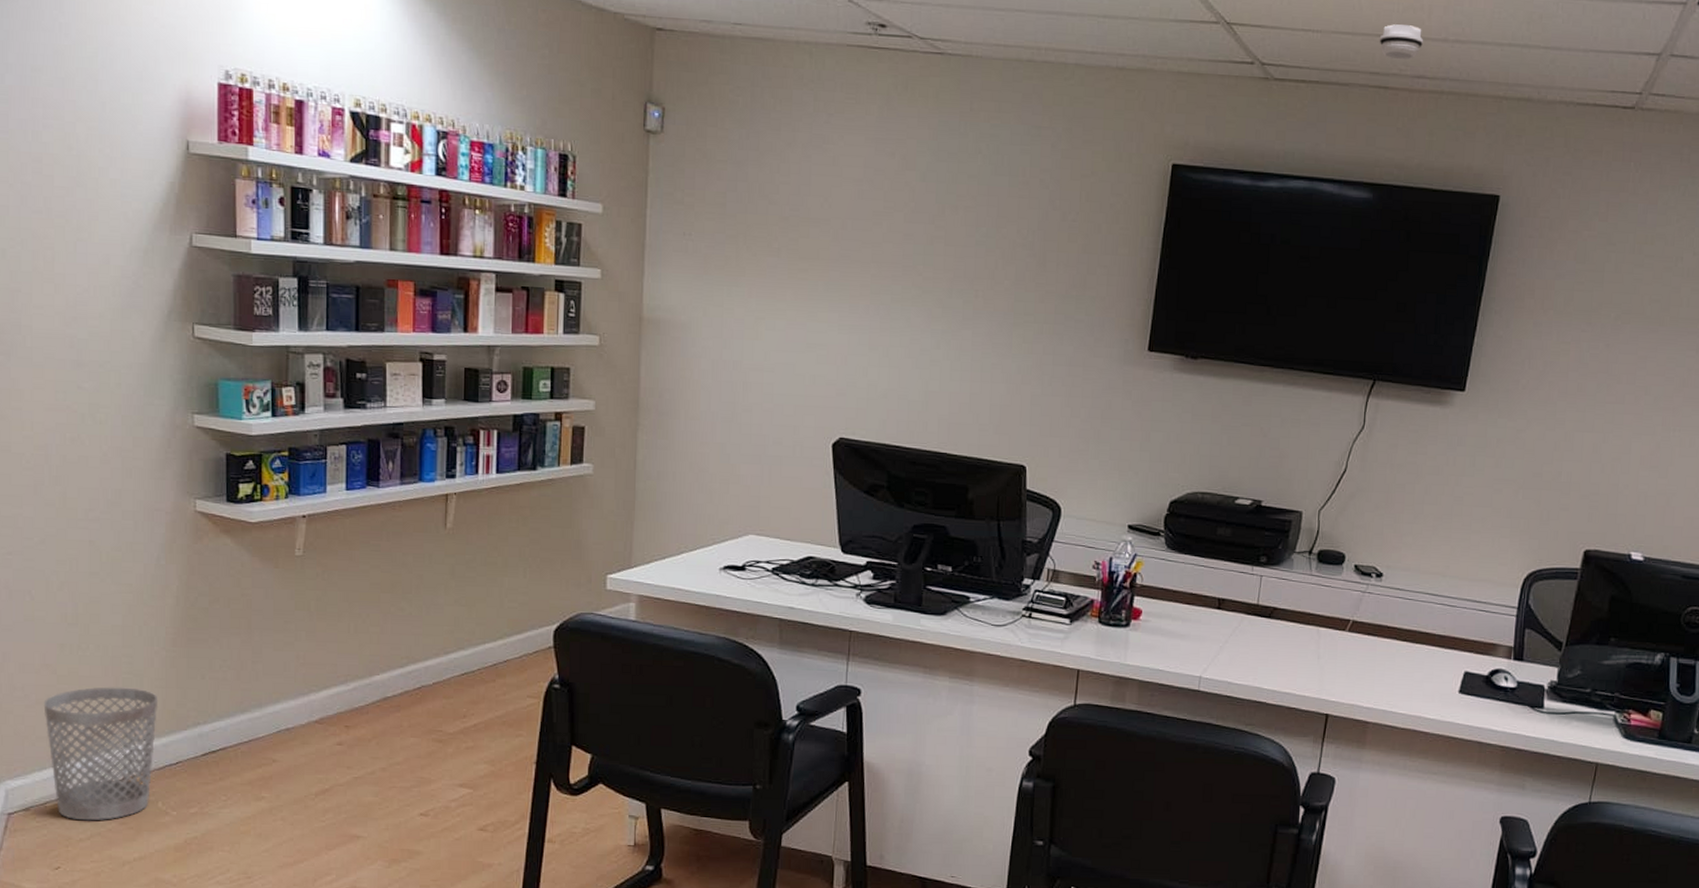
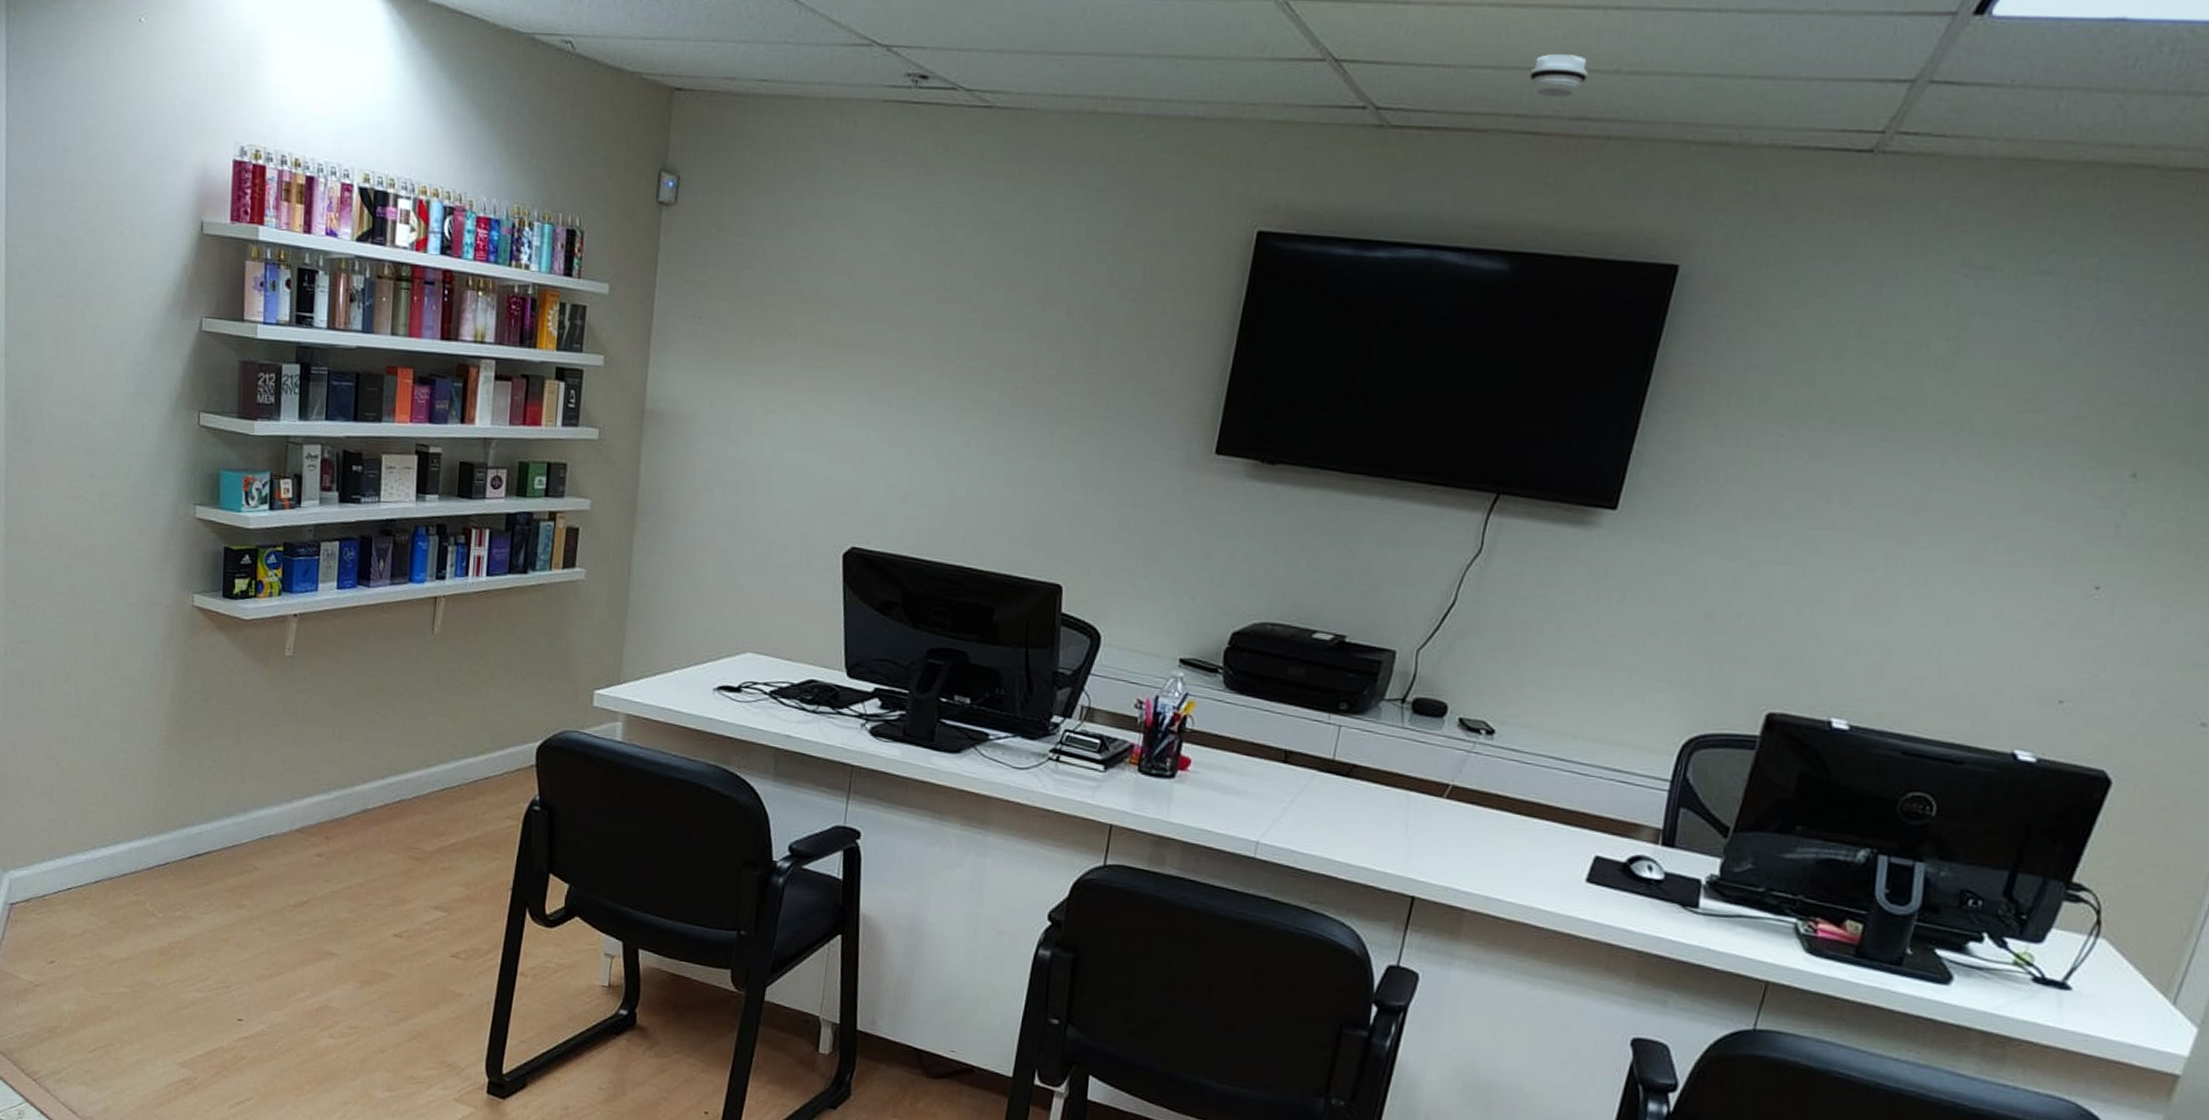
wastebasket: present [43,687,157,821] -> none [46,782,150,917]

